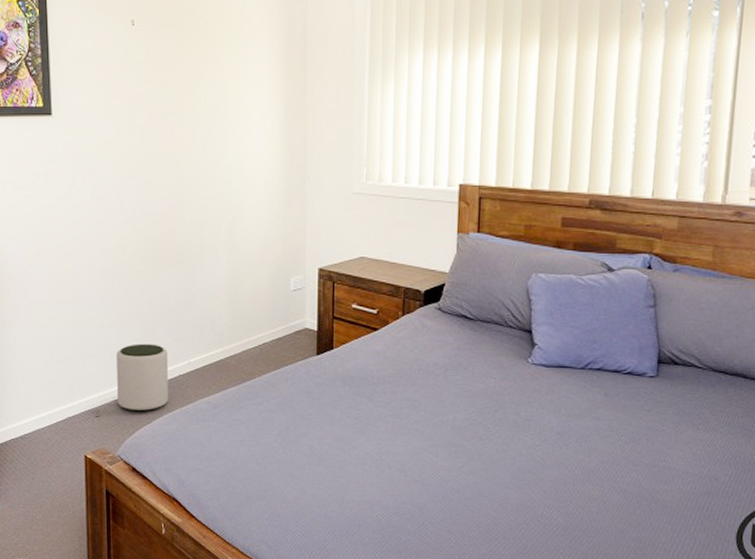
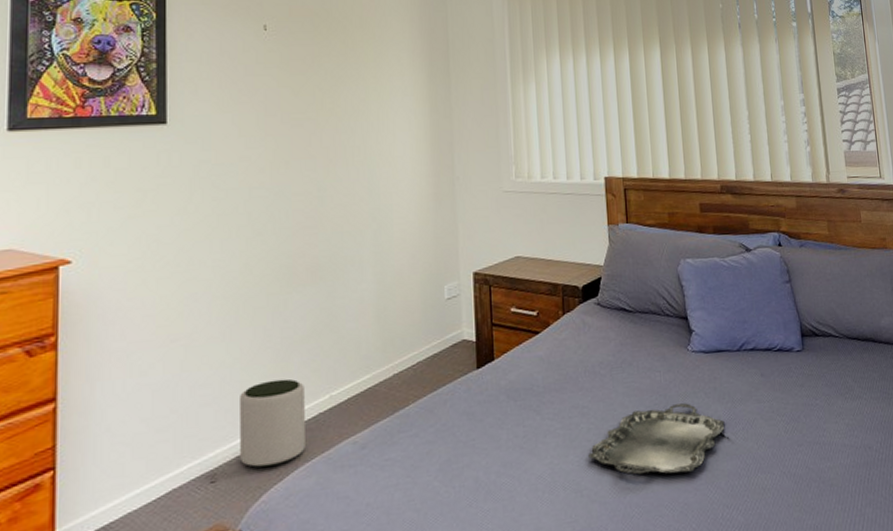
serving tray: none [415,410,557,472] -> present [588,403,725,475]

